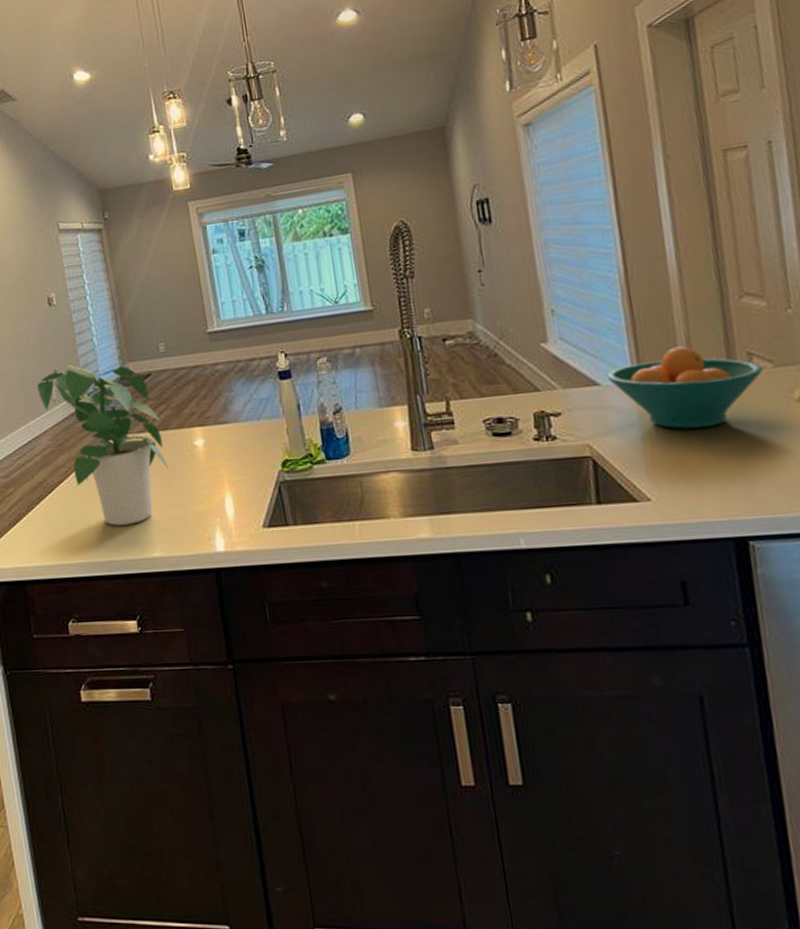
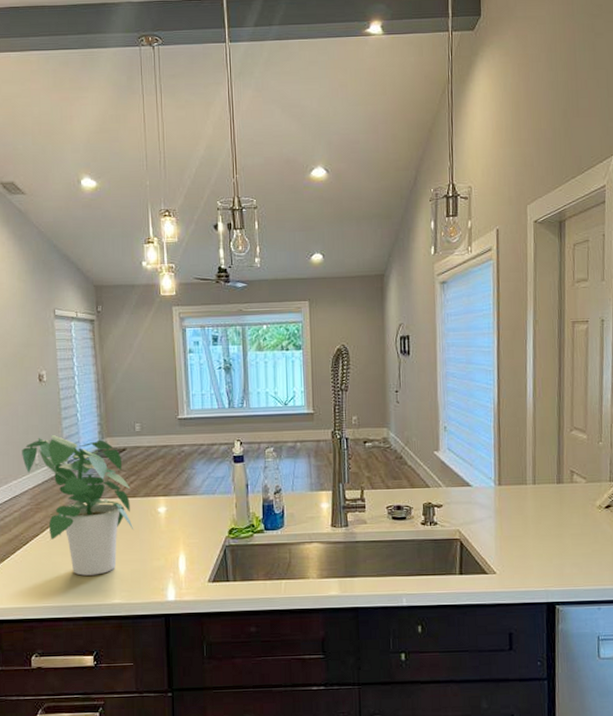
fruit bowl: present [606,346,764,429] -> none [477,462,580,523]

